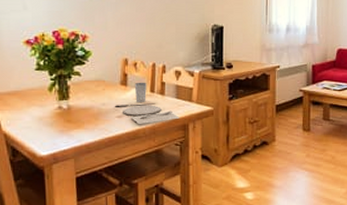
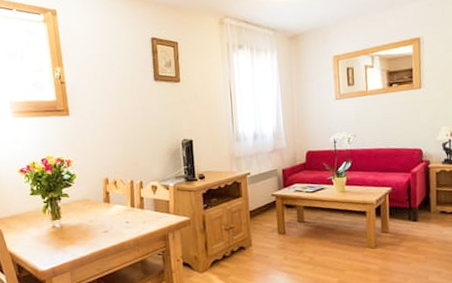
place setting: present [115,82,180,125] -> none [101,198,160,238]

